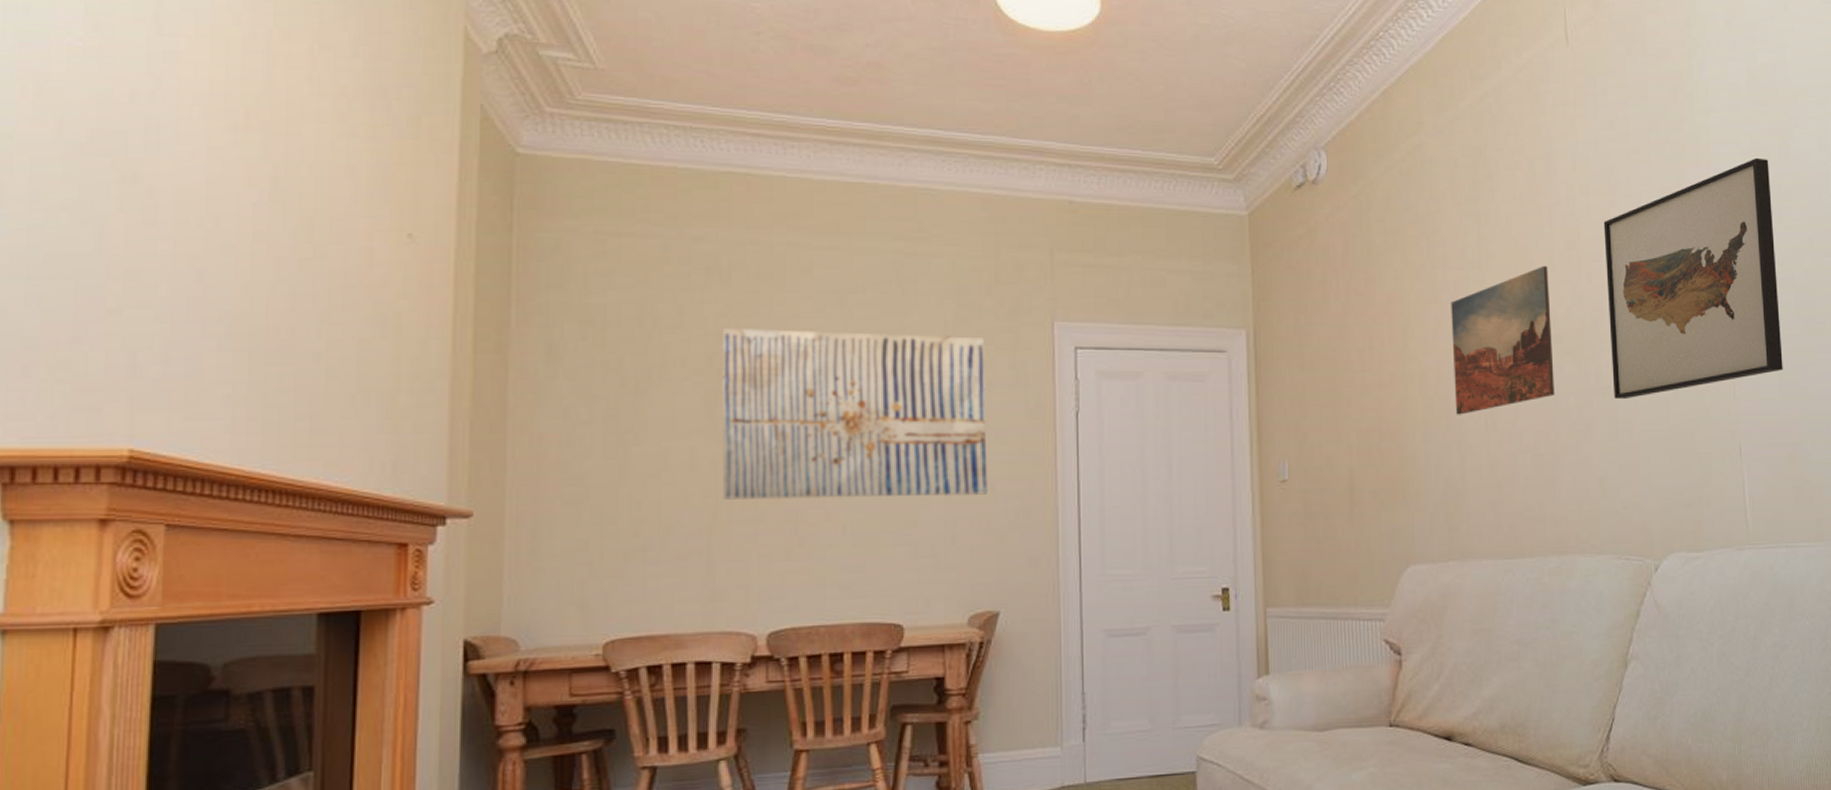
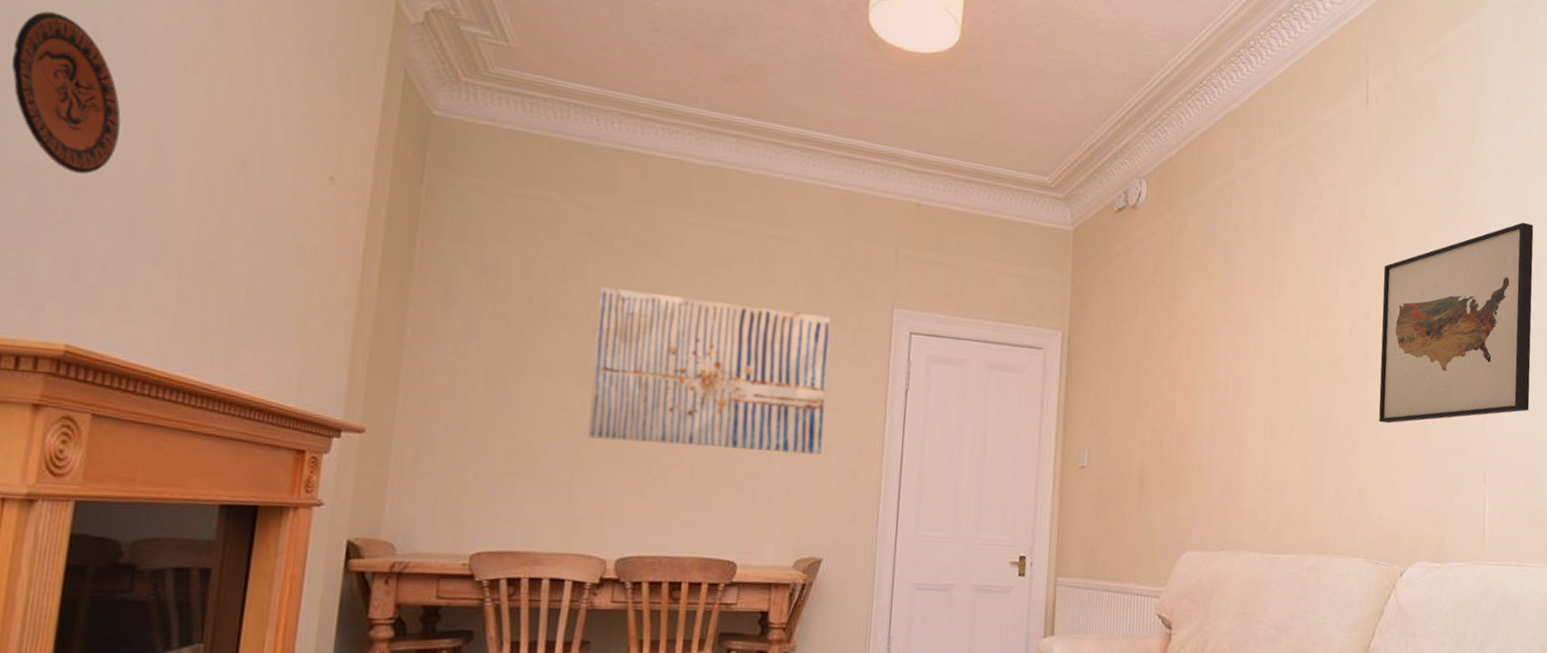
decorative plate: none [41,78,169,256] -> present [11,11,121,174]
wall art: present [1451,265,1555,415] -> none [1239,299,1332,424]

